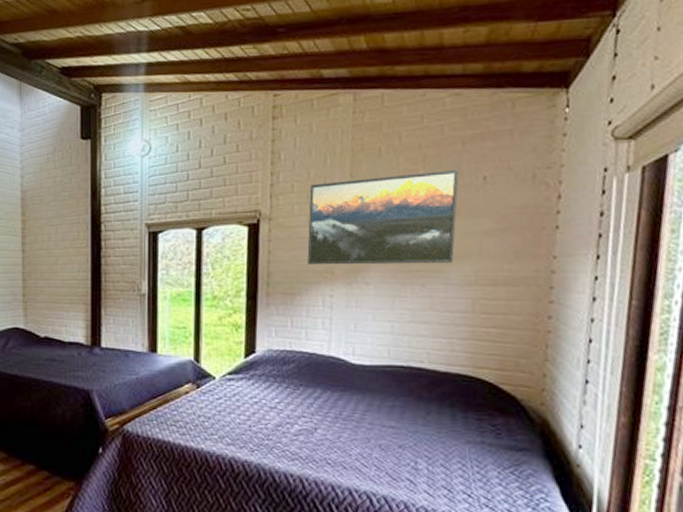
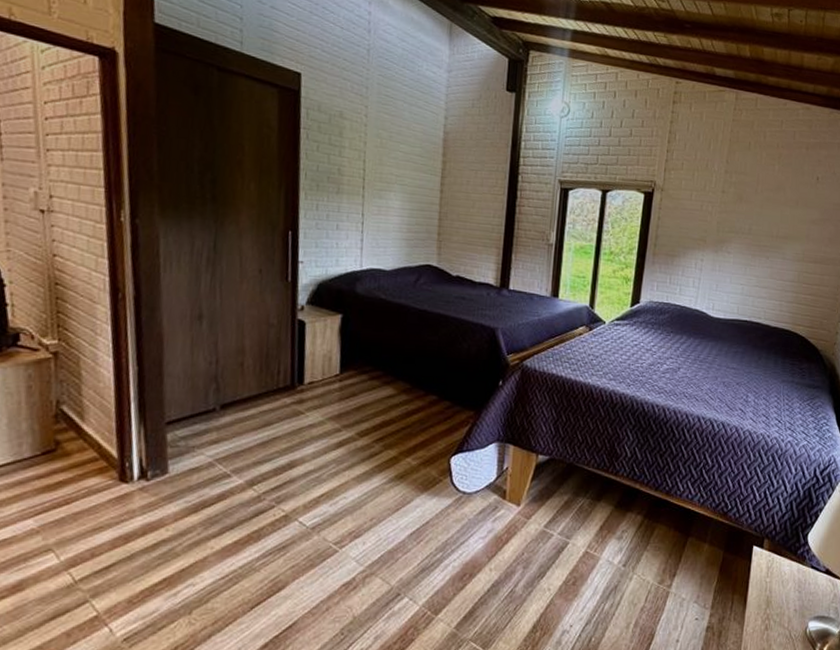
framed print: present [307,170,459,265] -> none [687,164,802,243]

